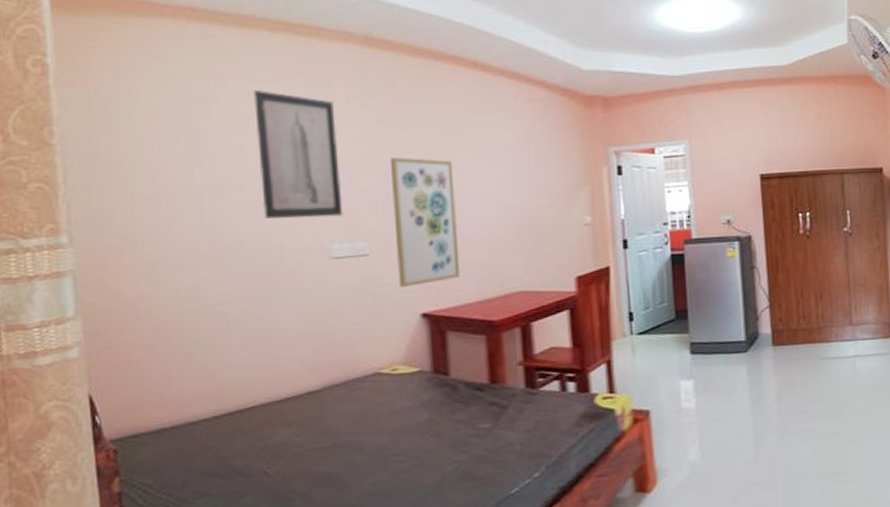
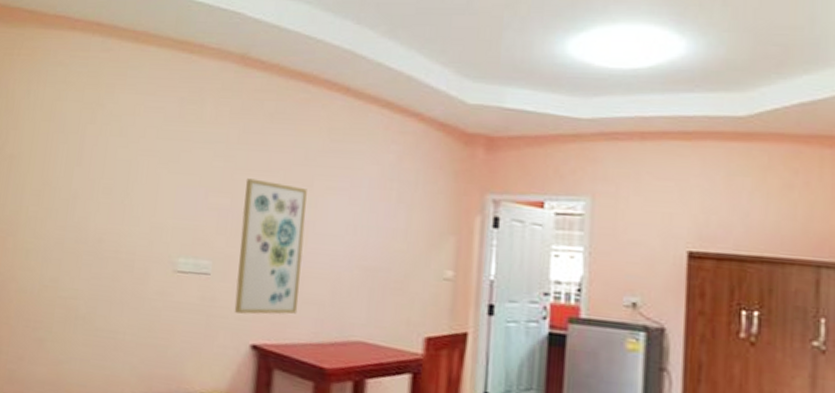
wall art: present [254,89,343,219] -> none [124,100,203,231]

